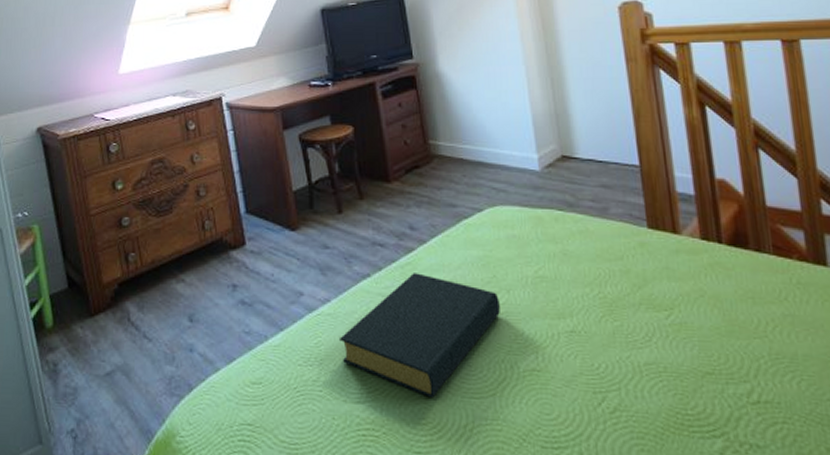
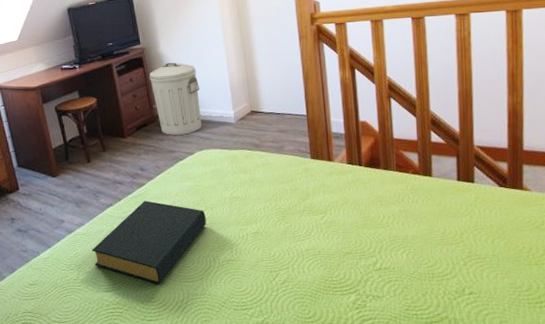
trash can: none [423,84,495,183] -> present [149,62,202,135]

